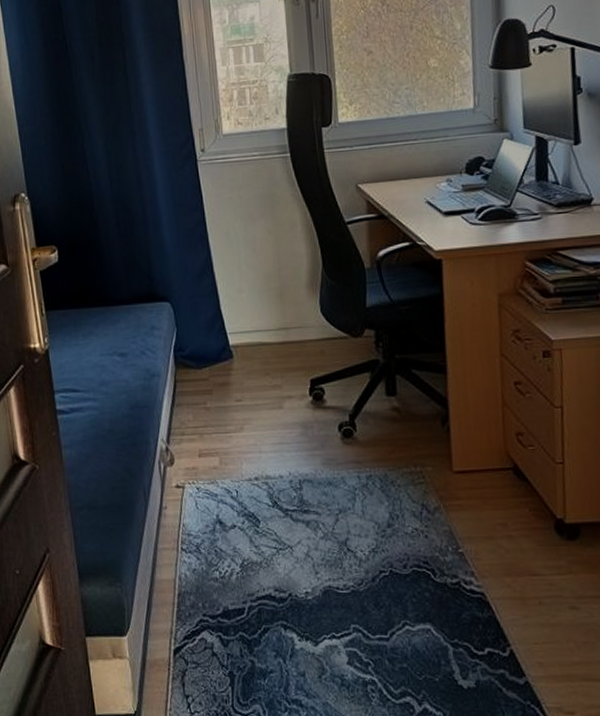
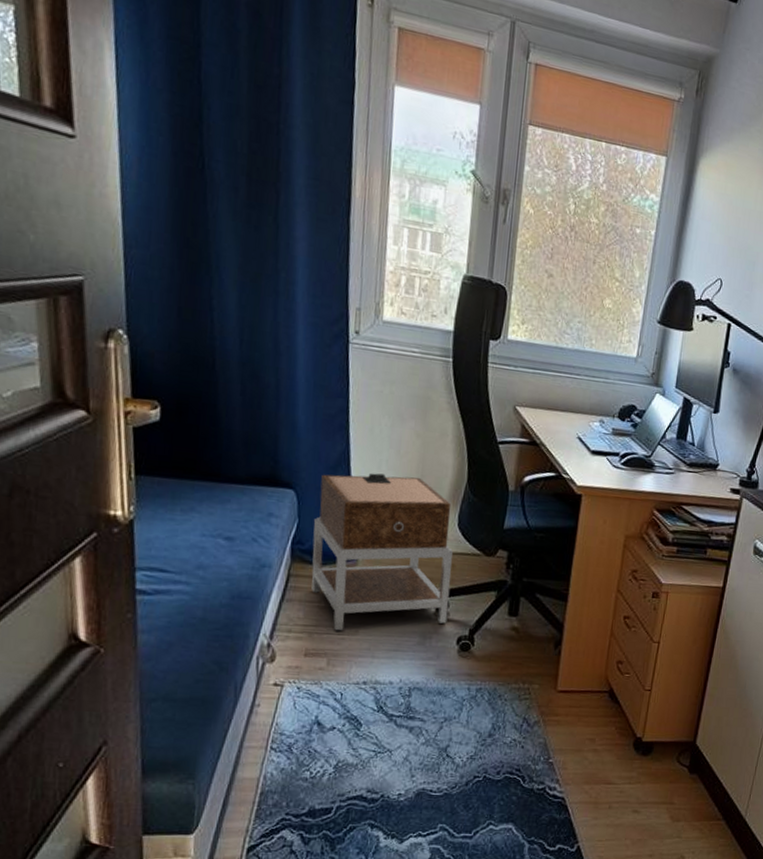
nightstand: none [189,270,326,430] -> present [311,473,453,631]

